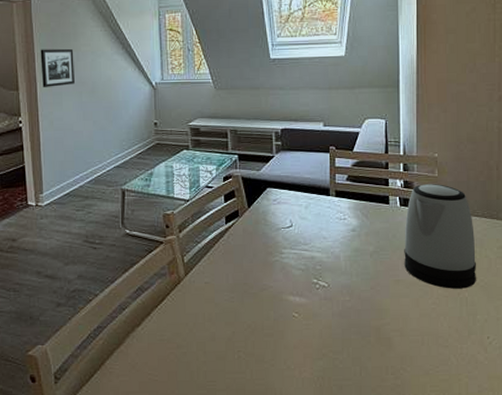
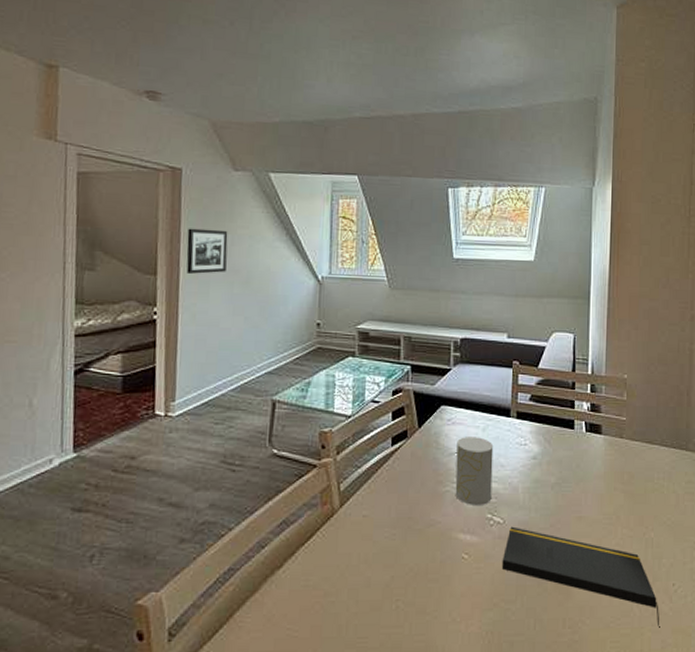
cup: none [283,214,316,272] -> present [455,437,494,505]
notepad: none [328,289,477,375] -> present [501,526,660,628]
kettle: present [404,184,476,289] -> none [587,408,663,528]

